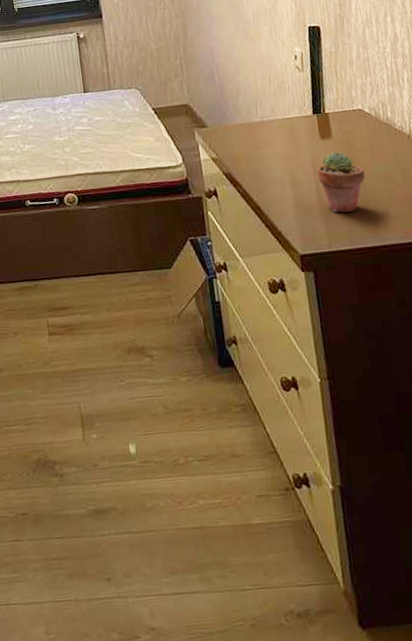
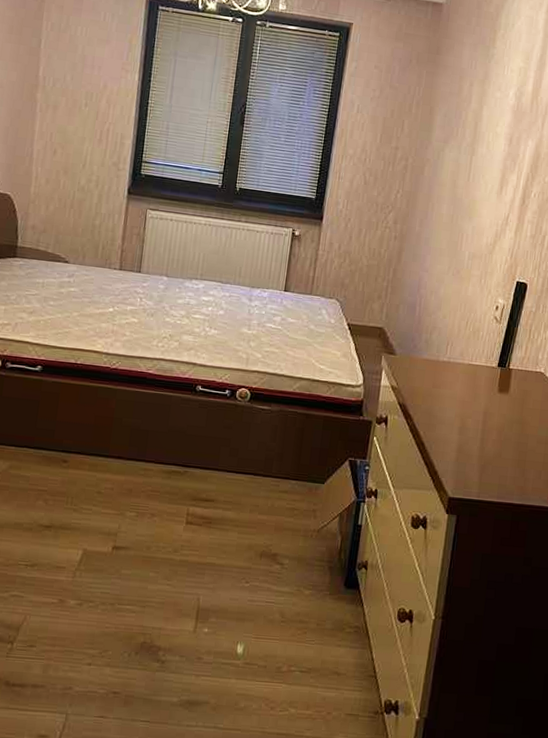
potted succulent: present [317,151,366,213] -> none [485,406,530,467]

